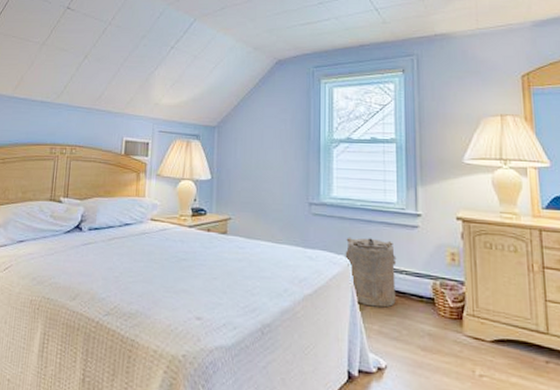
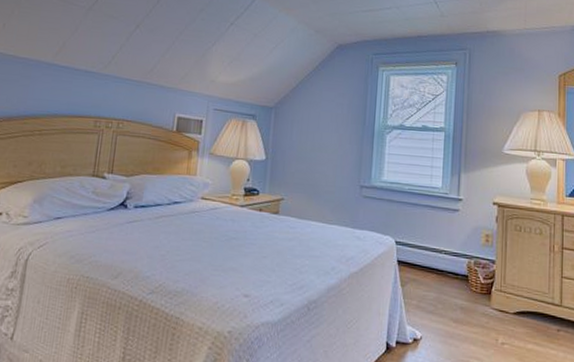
laundry hamper: present [345,237,397,308] -> none [390,218,438,284]

